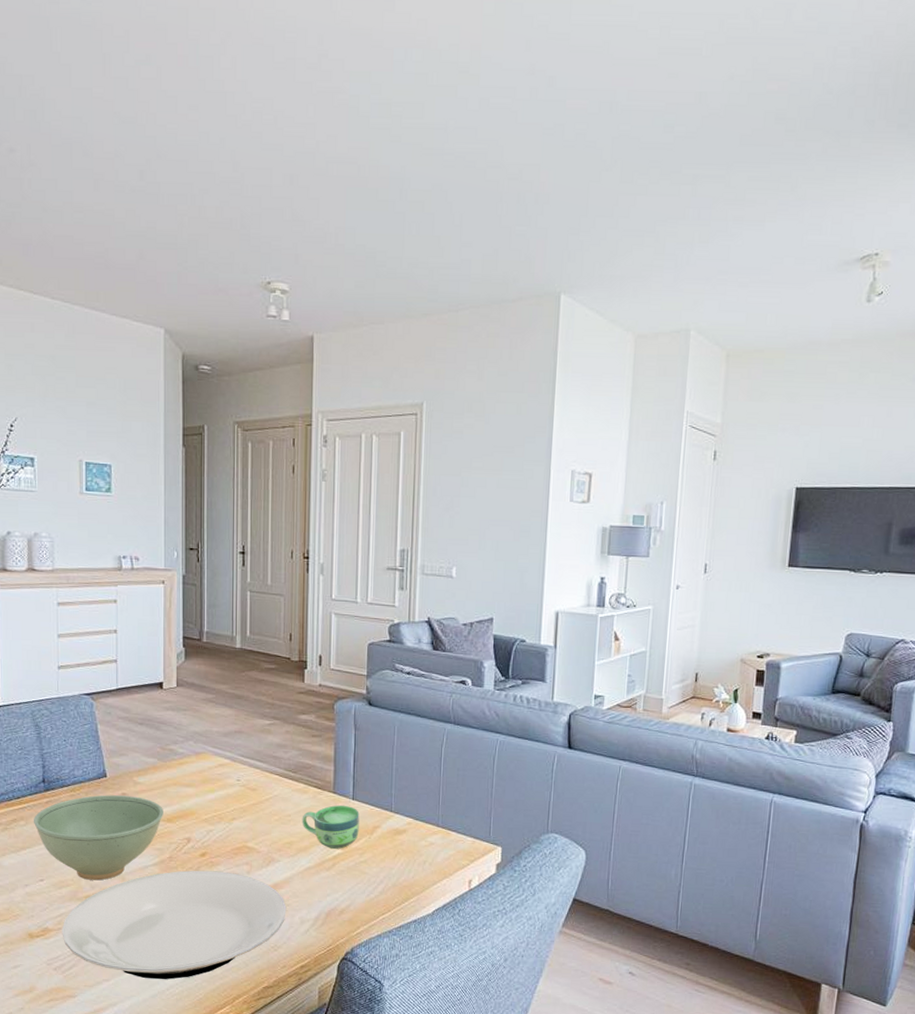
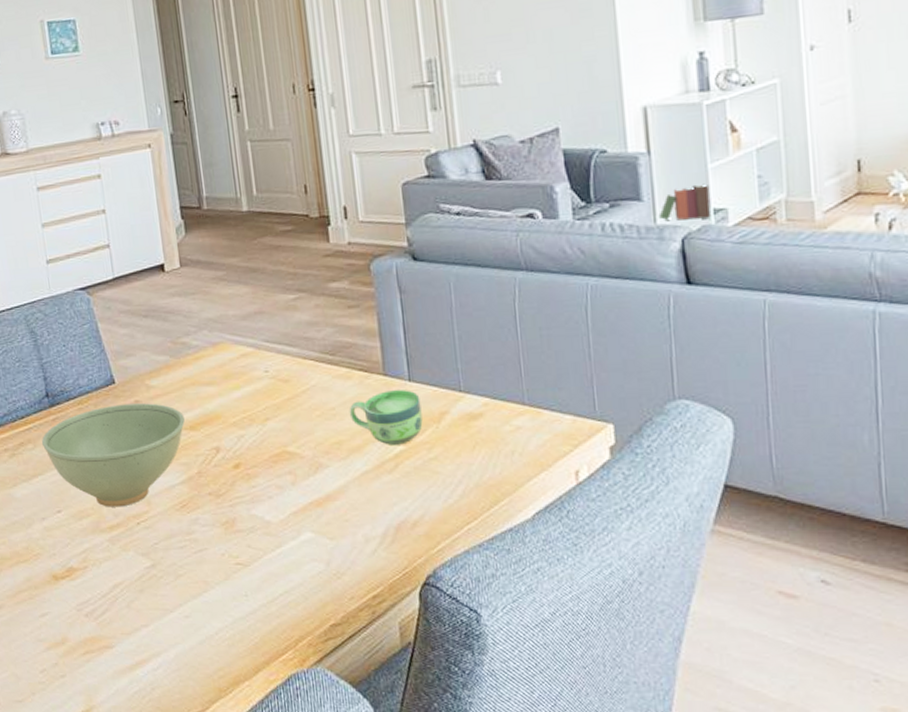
plate: present [62,870,287,979] -> none [88,485,346,621]
books: none [556,676,593,701] -> present [659,185,710,220]

